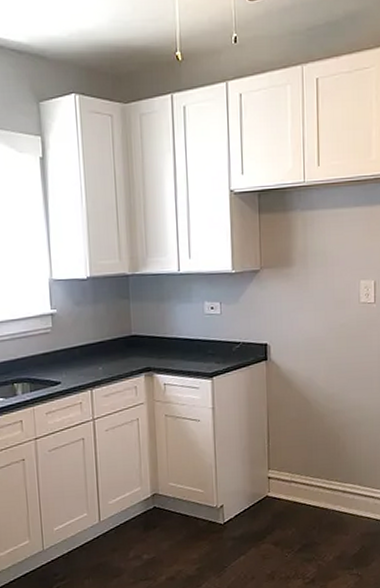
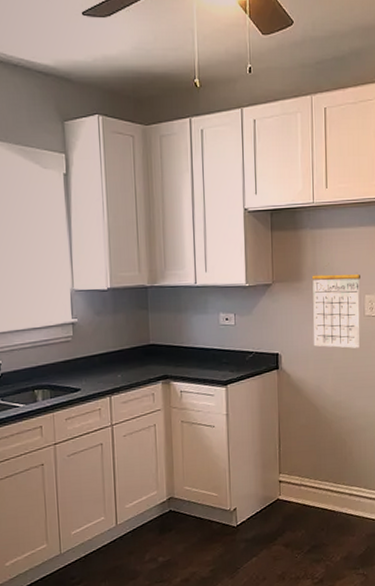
calendar: none [303,246,355,338] -> present [312,263,360,348]

